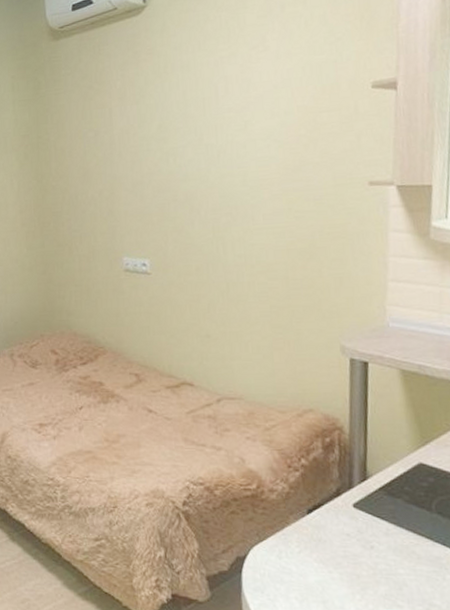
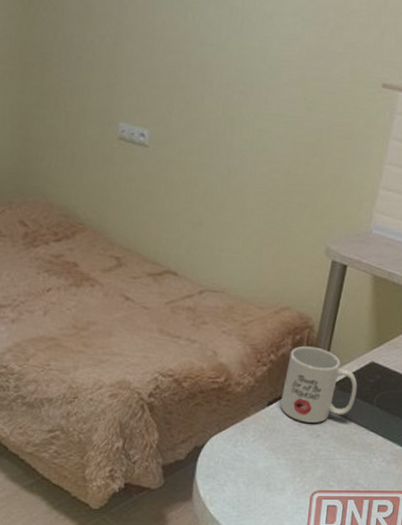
mug: none [321,448,409,533] -> present [280,345,358,423]

